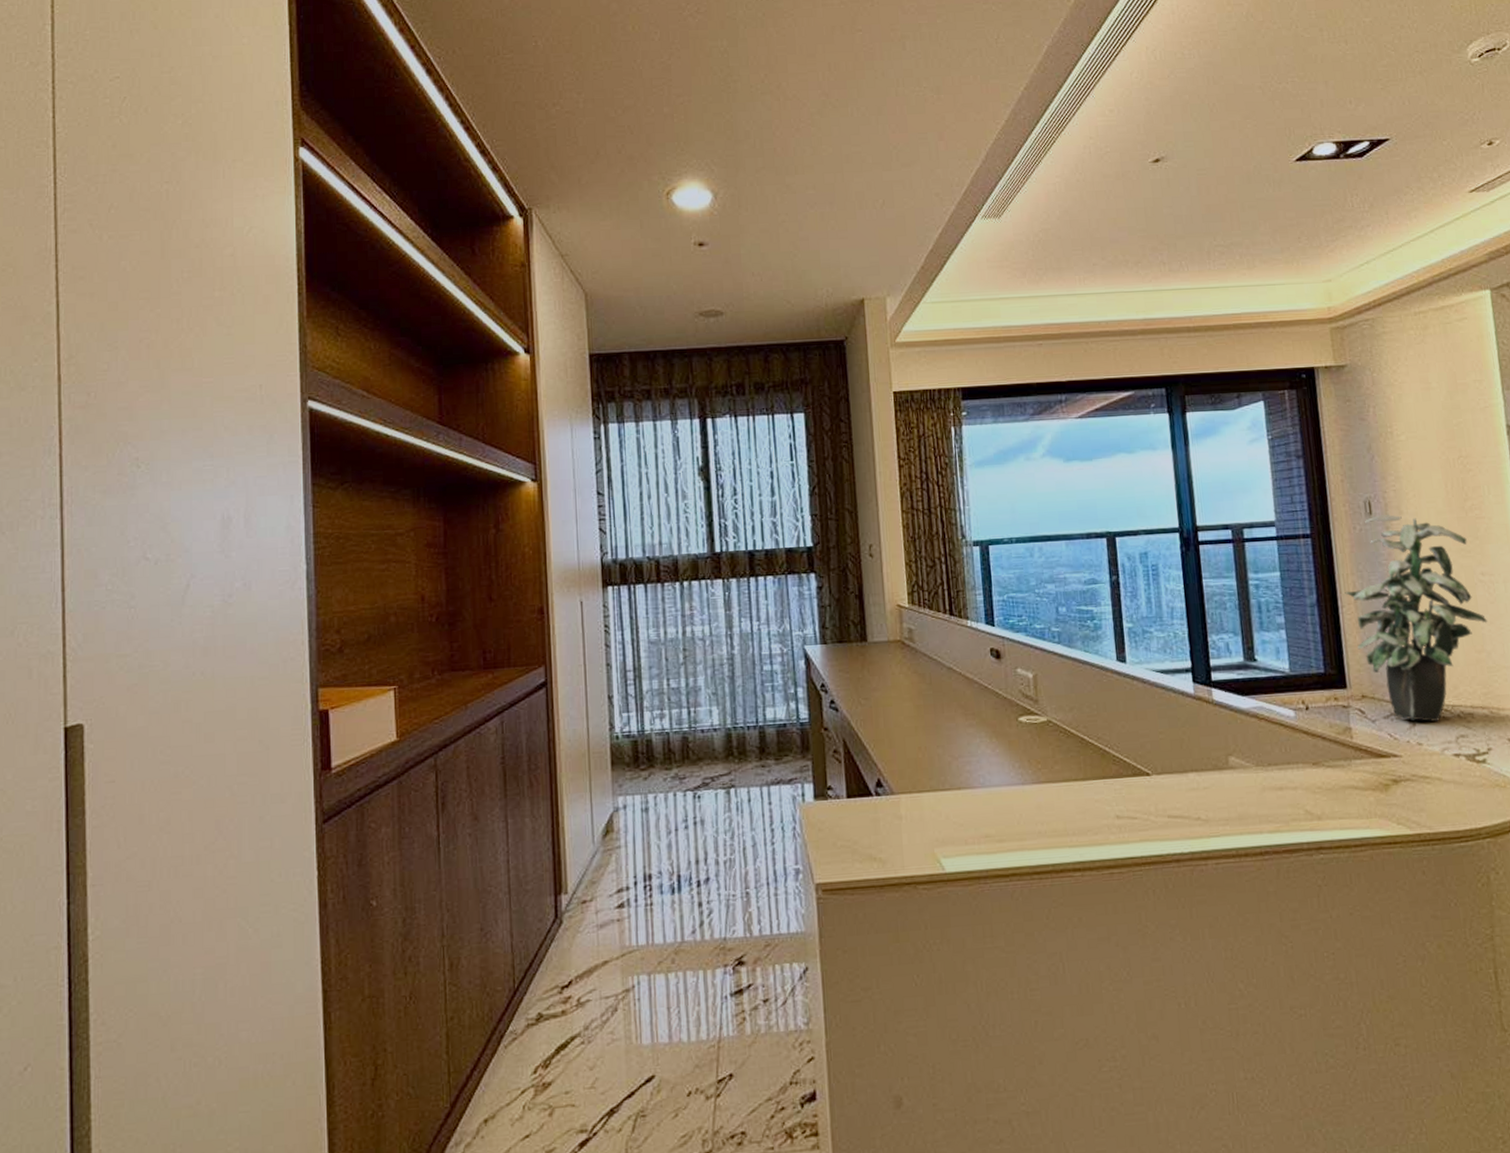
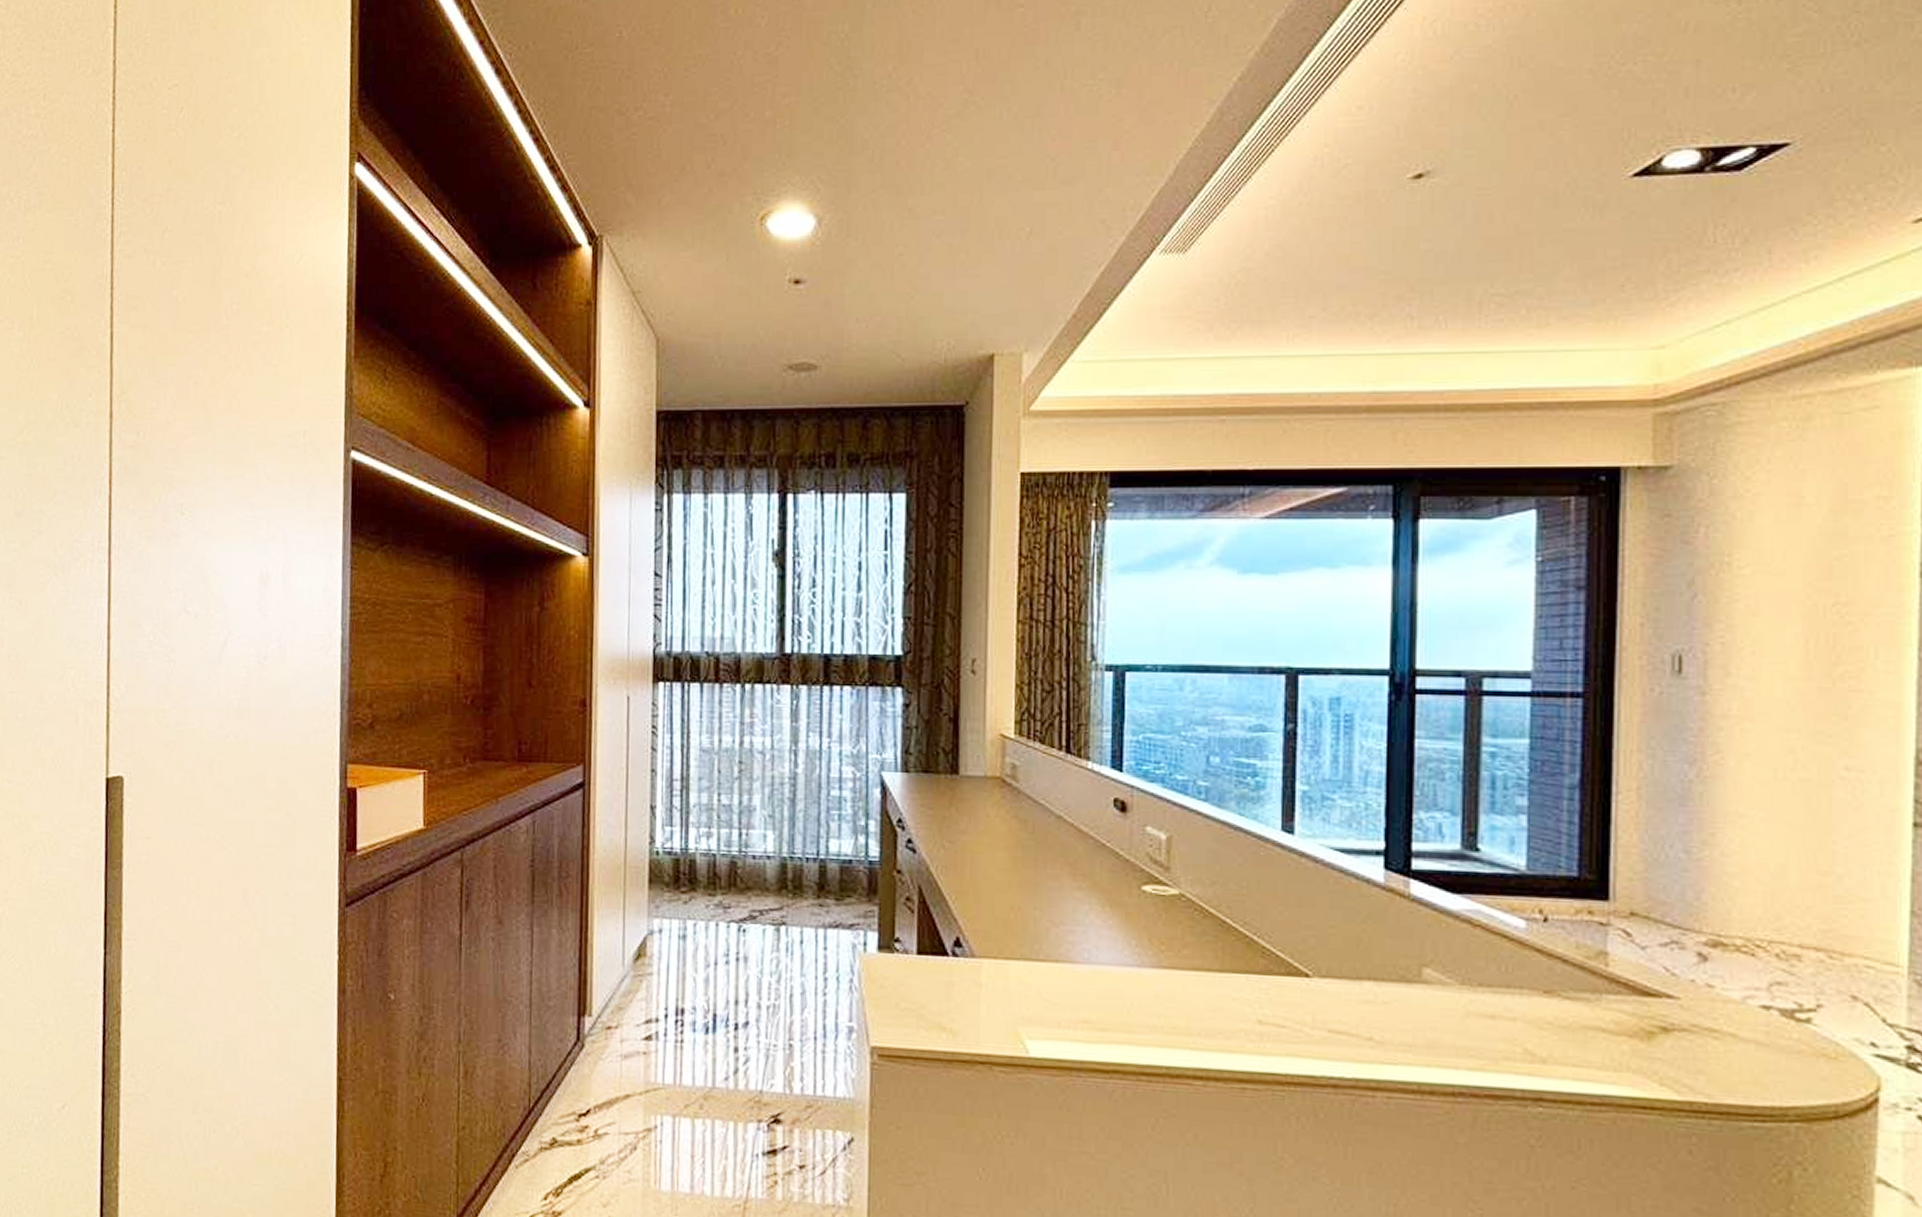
indoor plant: present [1345,515,1487,722] -> none [1624,675,1844,961]

